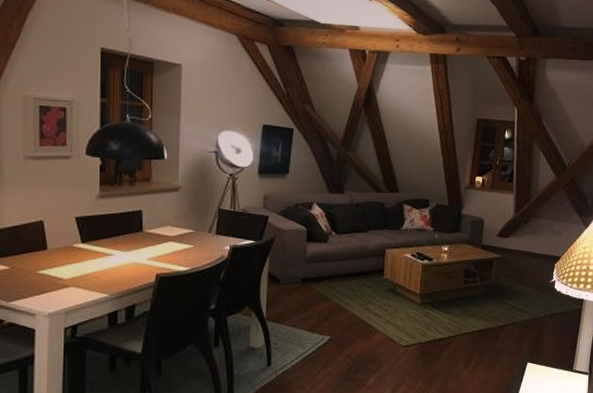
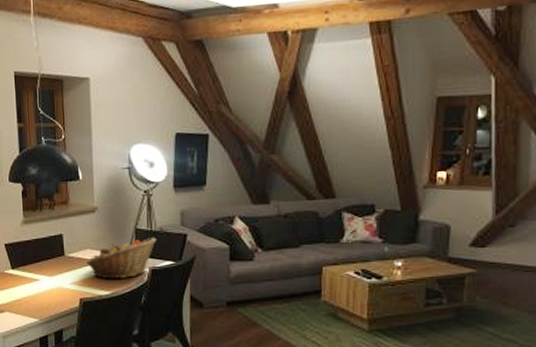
fruit basket: none [166,217,239,256] -> present [86,237,157,280]

